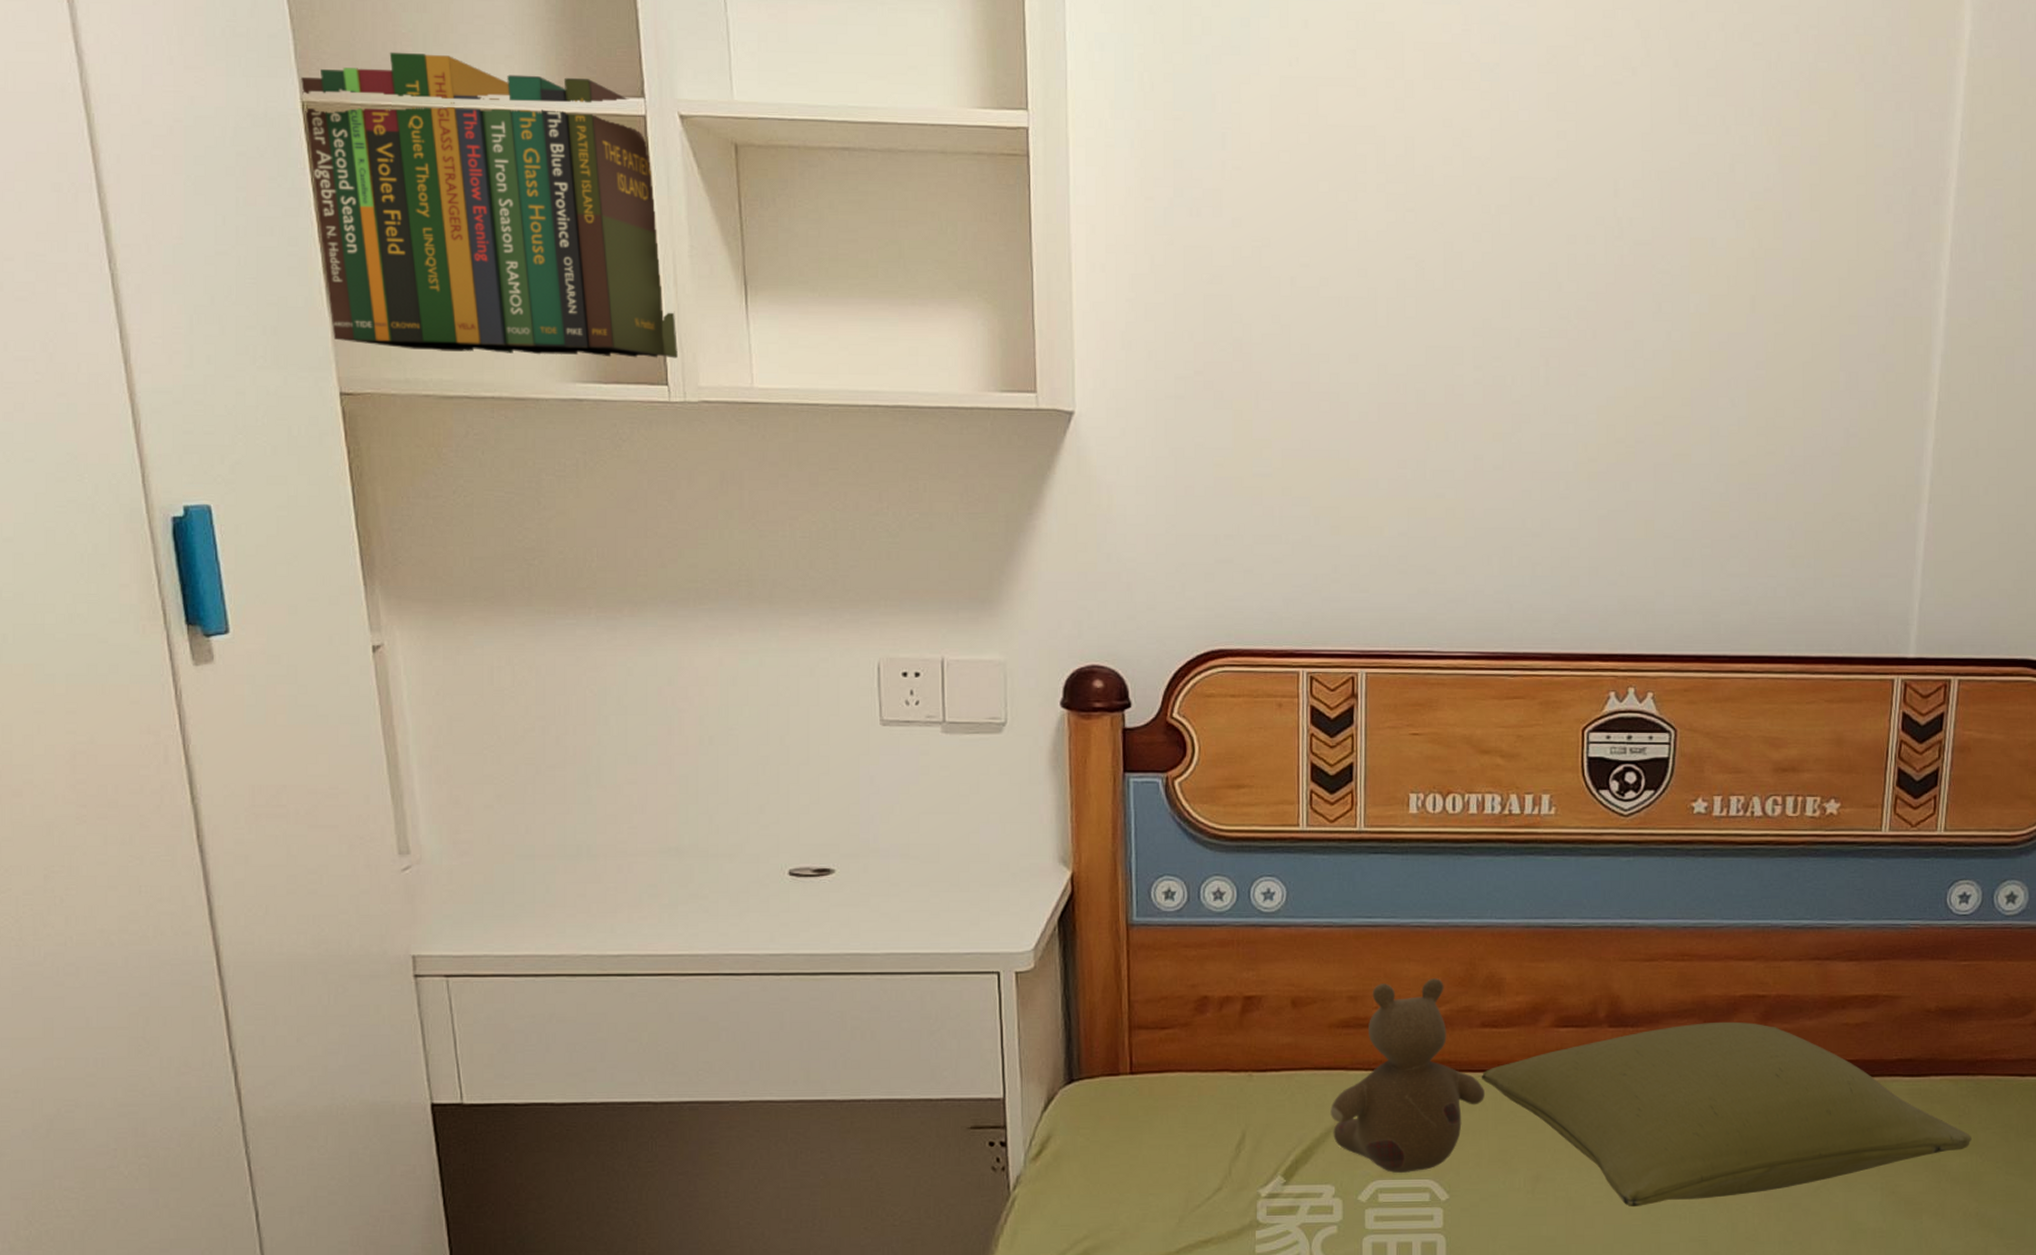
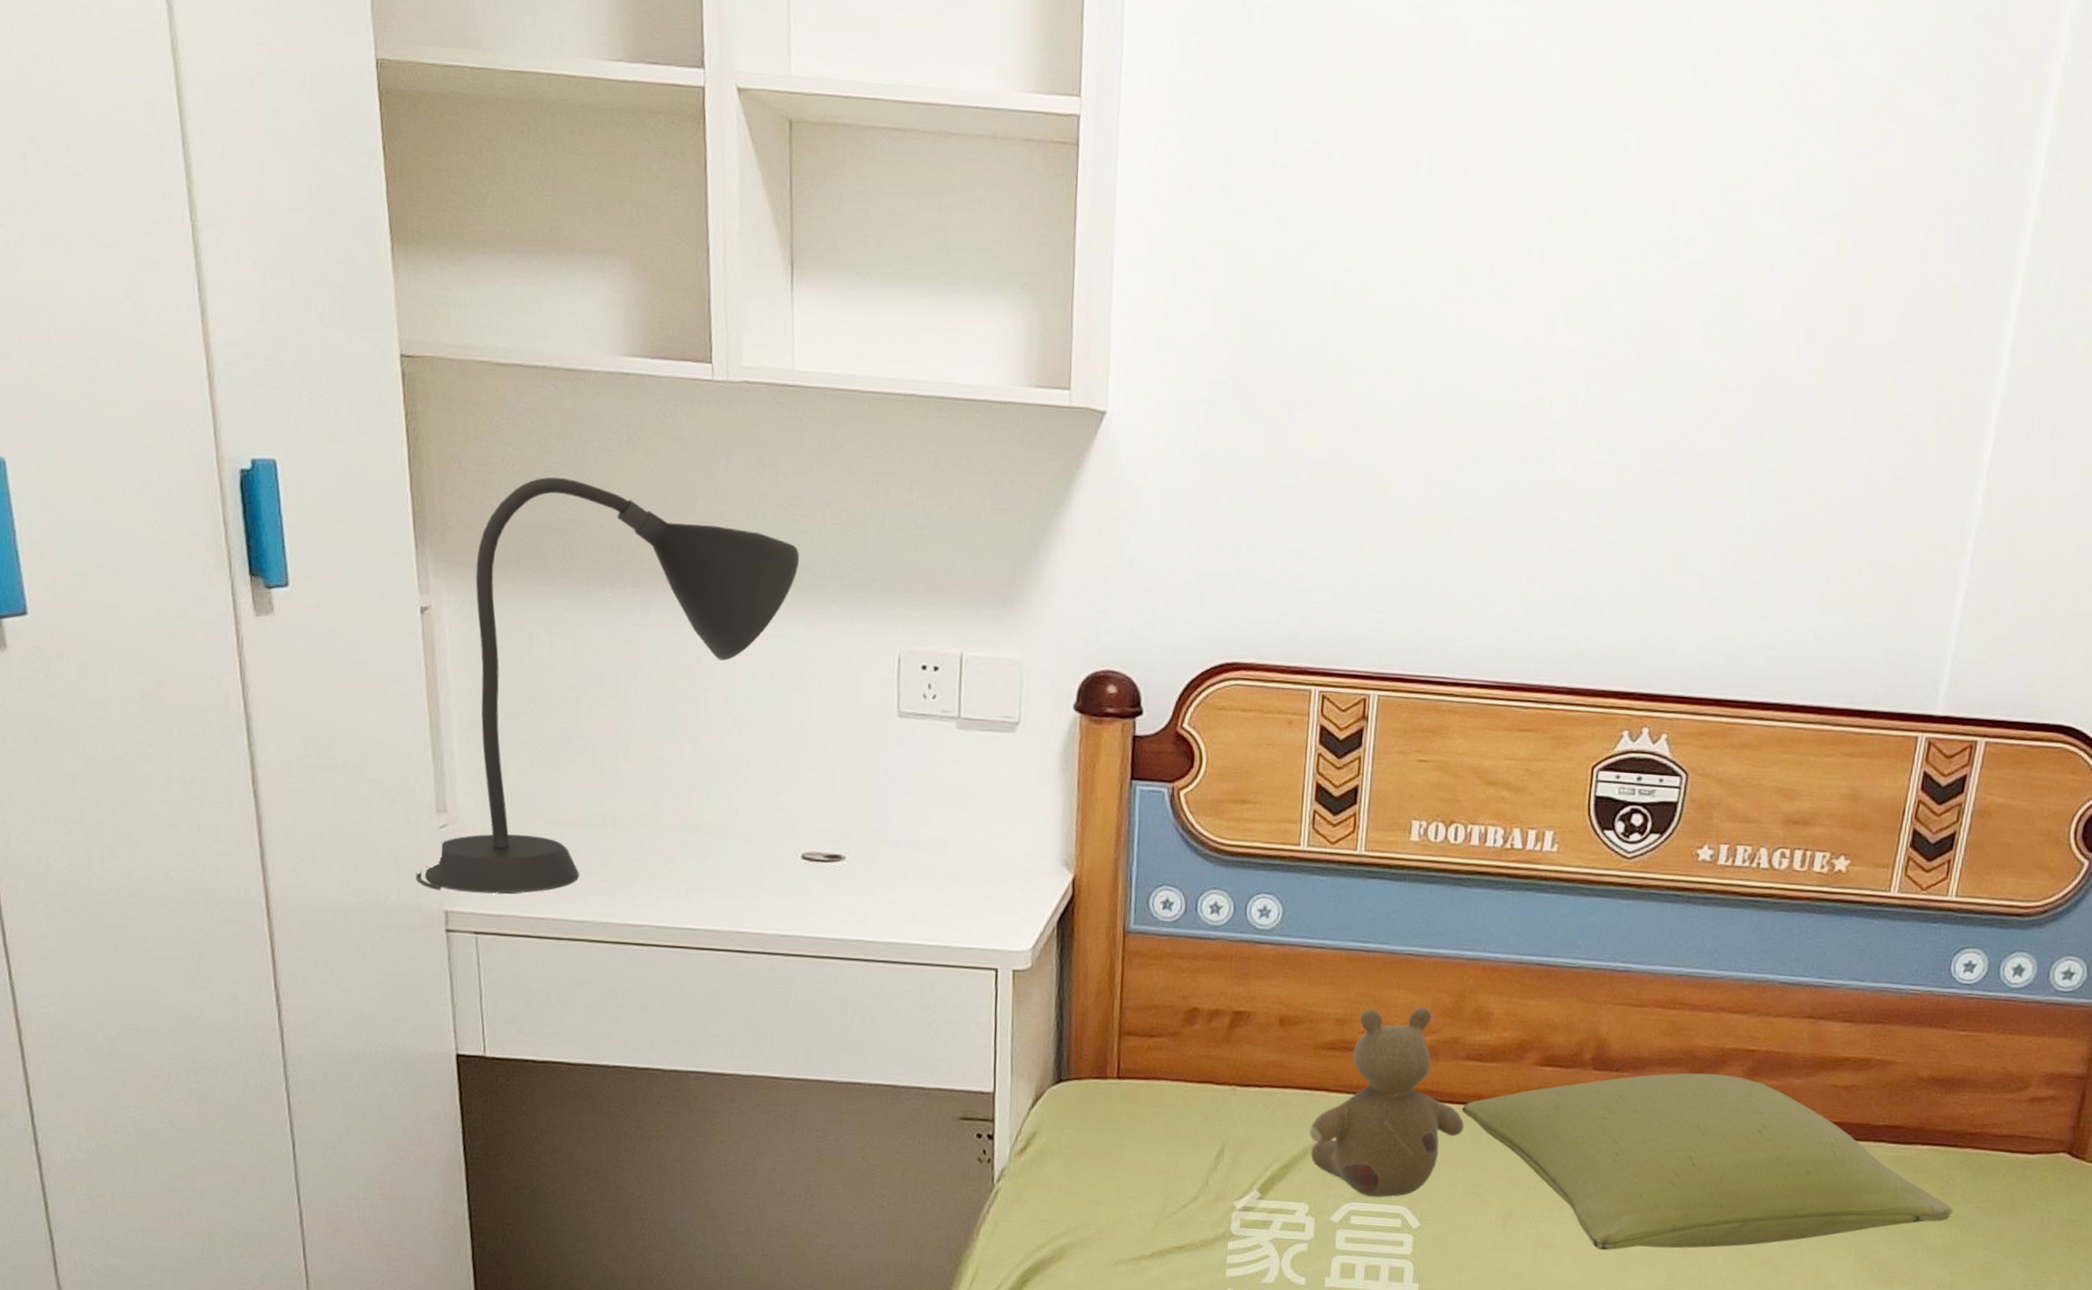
books: present [301,52,678,359] -> none [376,11,723,337]
desk lamp: none [379,506,770,936] -> present [415,477,800,894]

